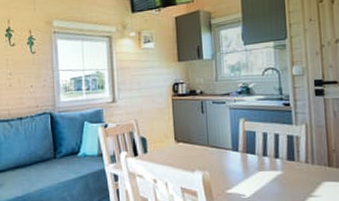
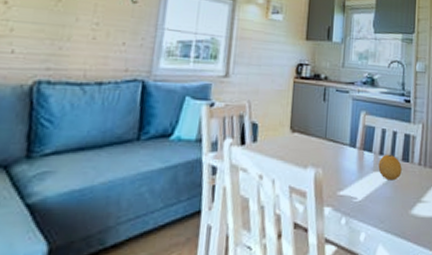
fruit: none [263,154,288,179] -> present [378,154,402,181]

